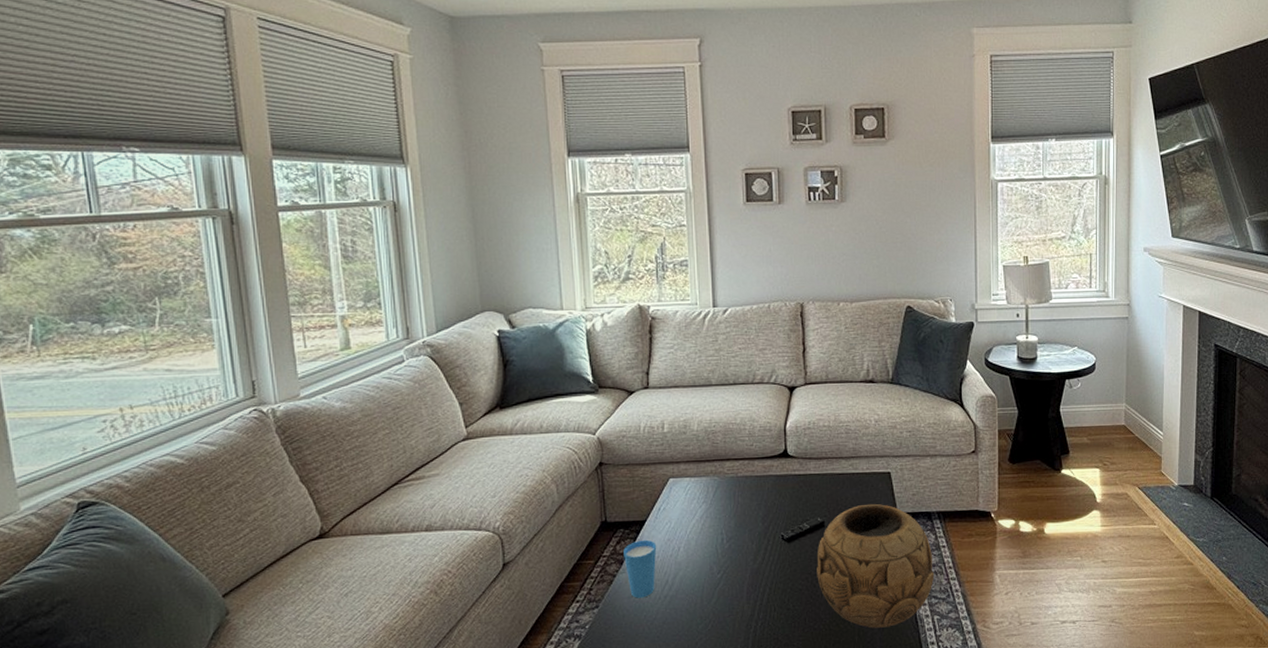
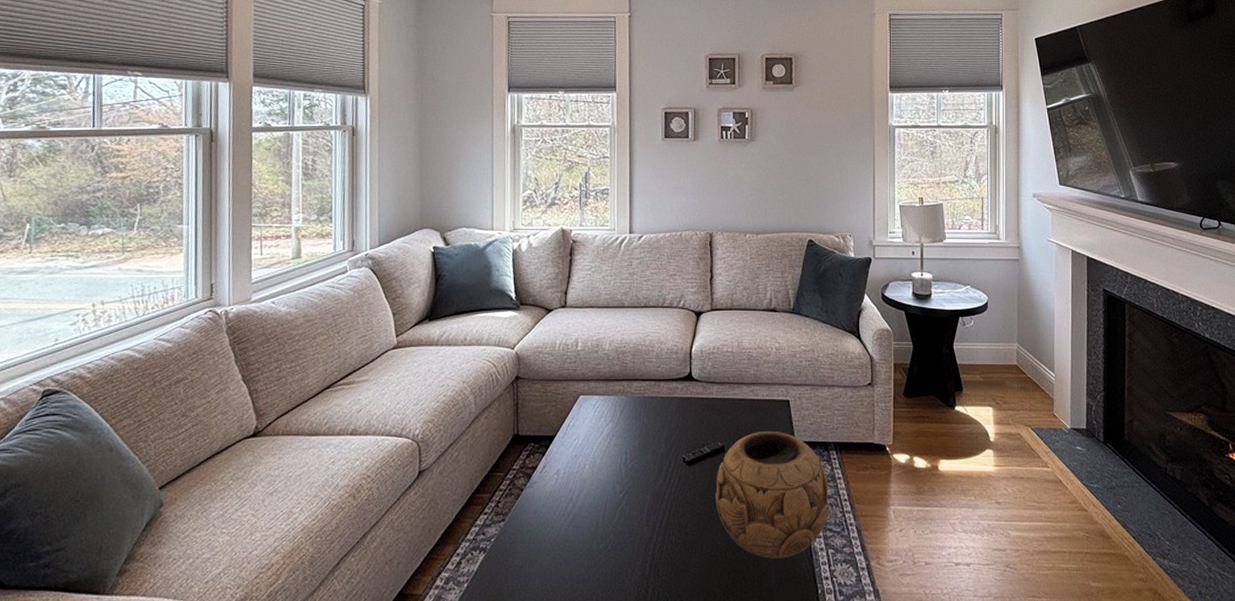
cup: present [623,539,657,598] -> none [532,455,564,514]

